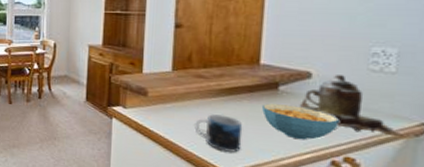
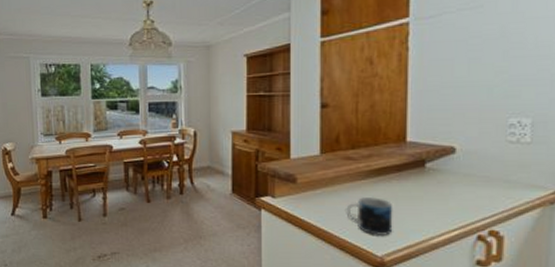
cereal bowl: present [261,103,339,140] -> none [410,182,482,217]
teapot: present [300,75,403,137] -> none [447,148,540,207]

